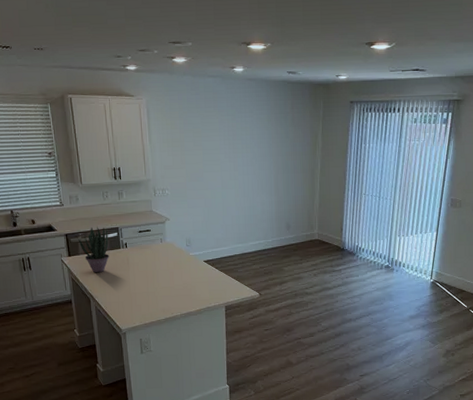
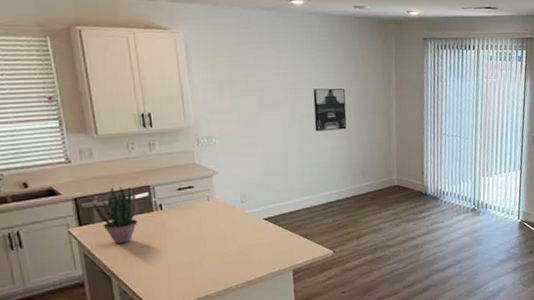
wall art: none [248,148,277,187] -> present [313,88,347,132]

